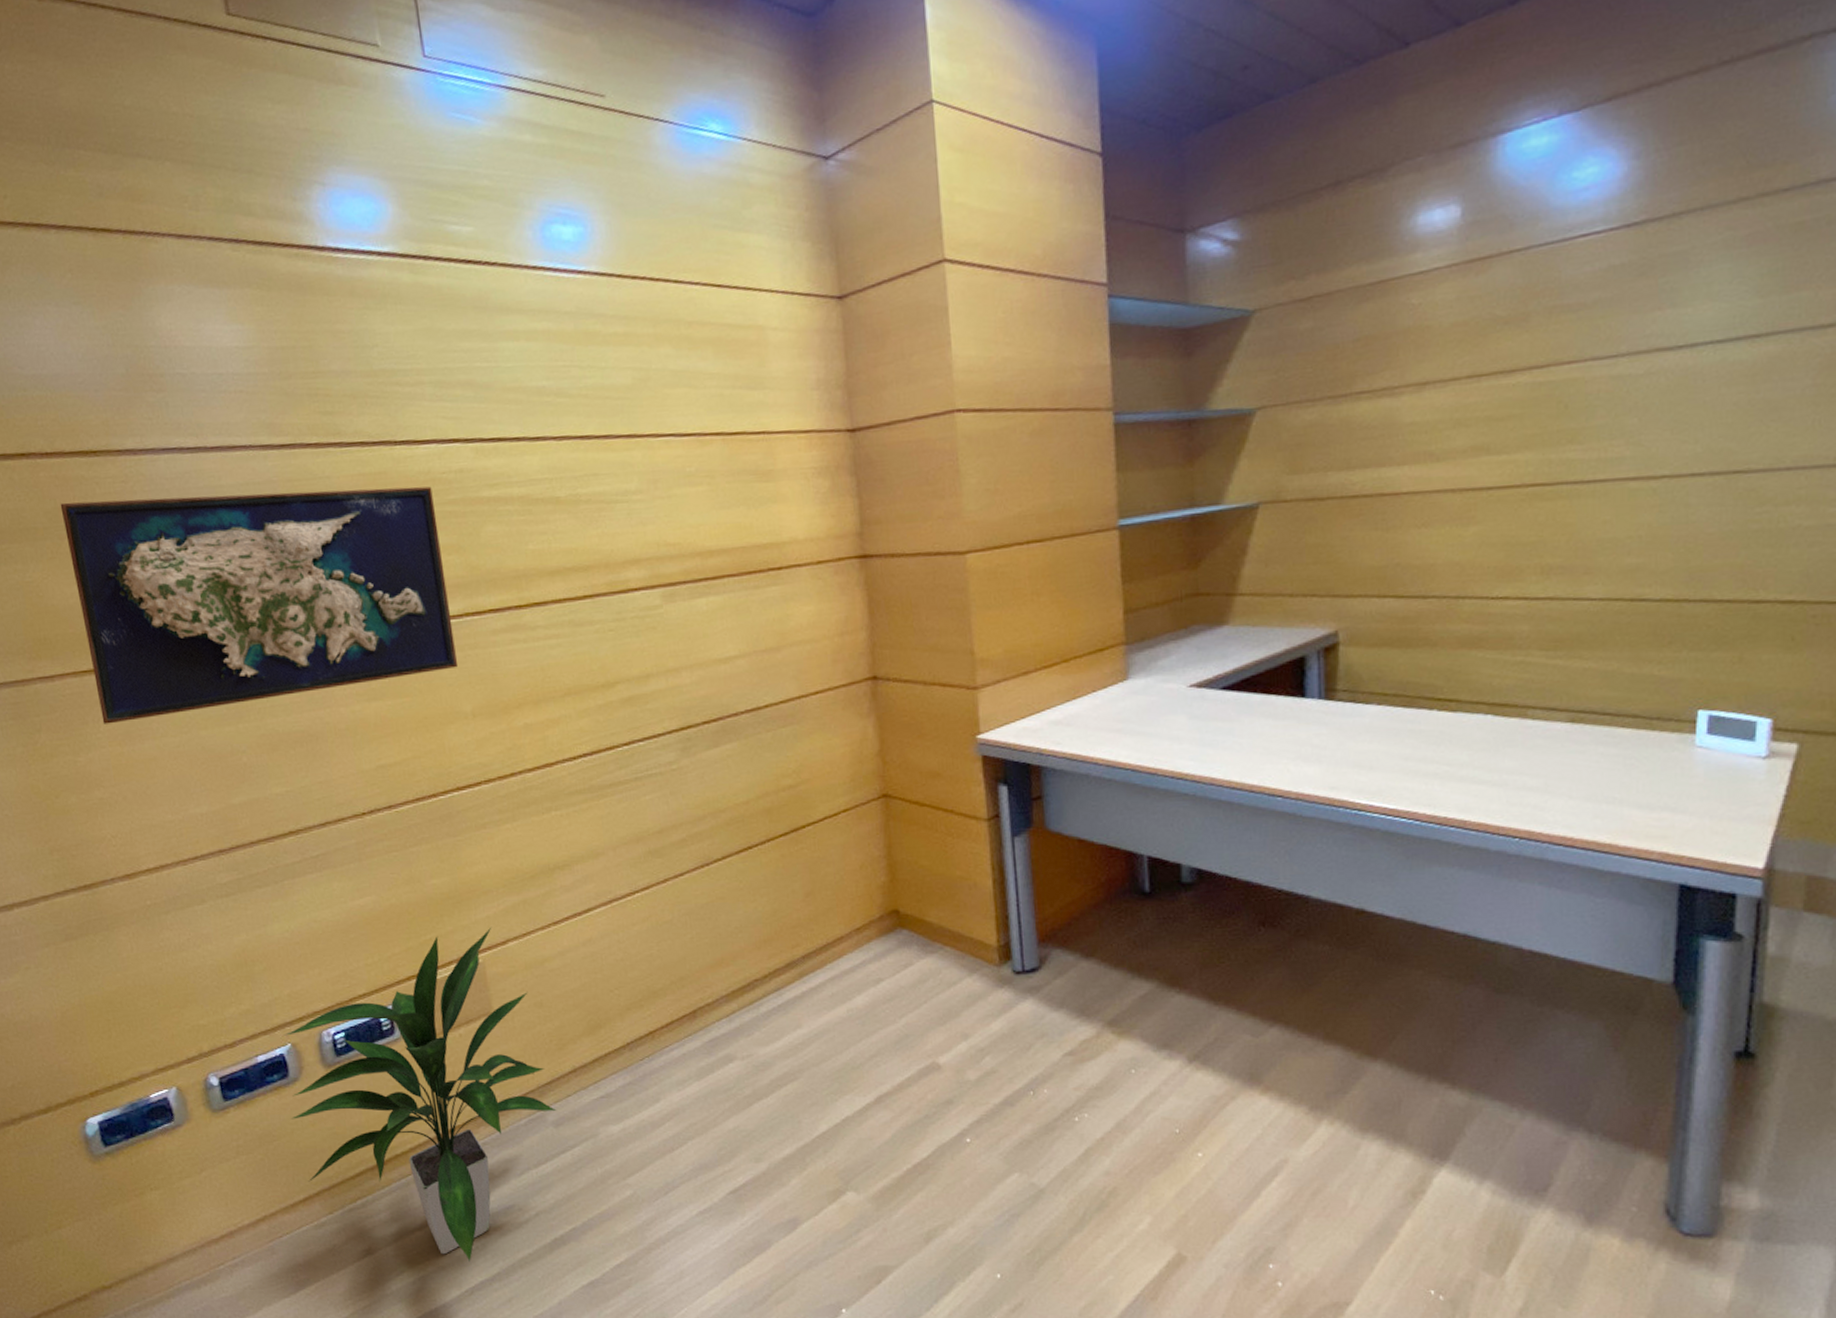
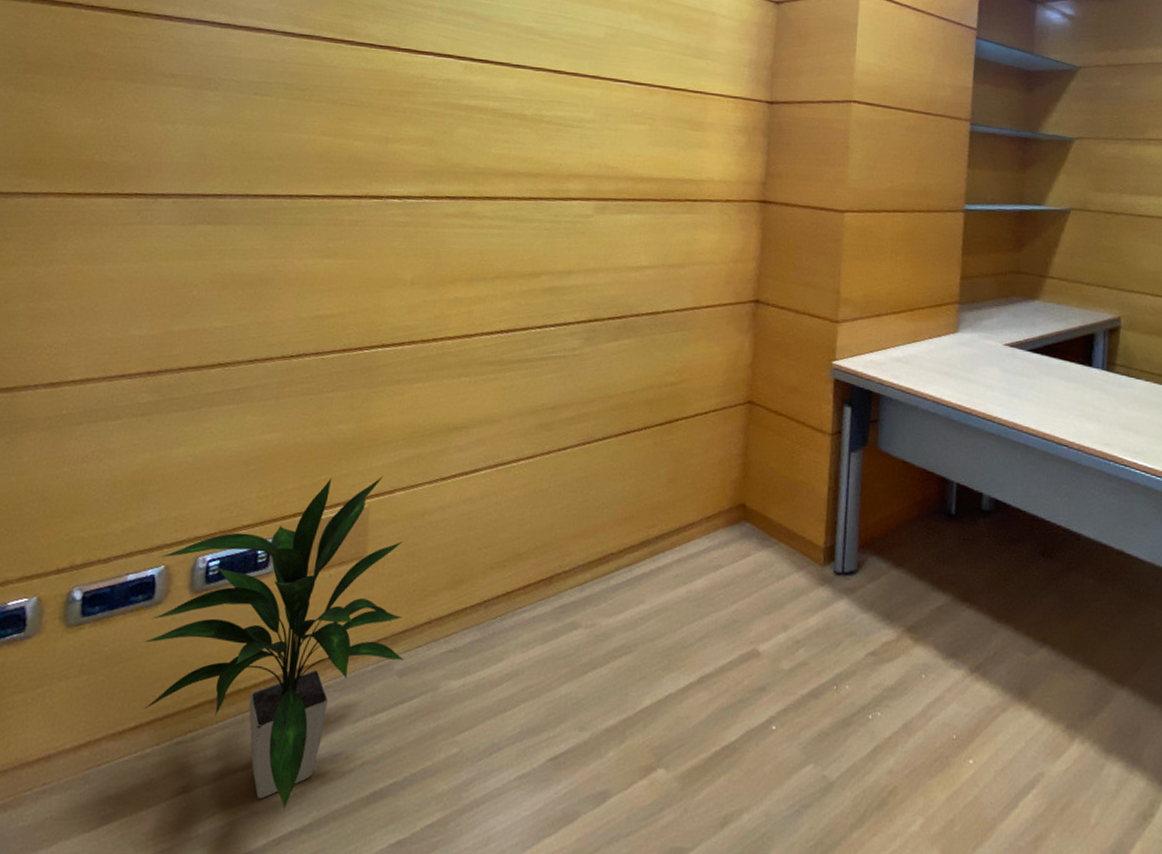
map: present [60,486,459,724] -> none [71,48,421,244]

